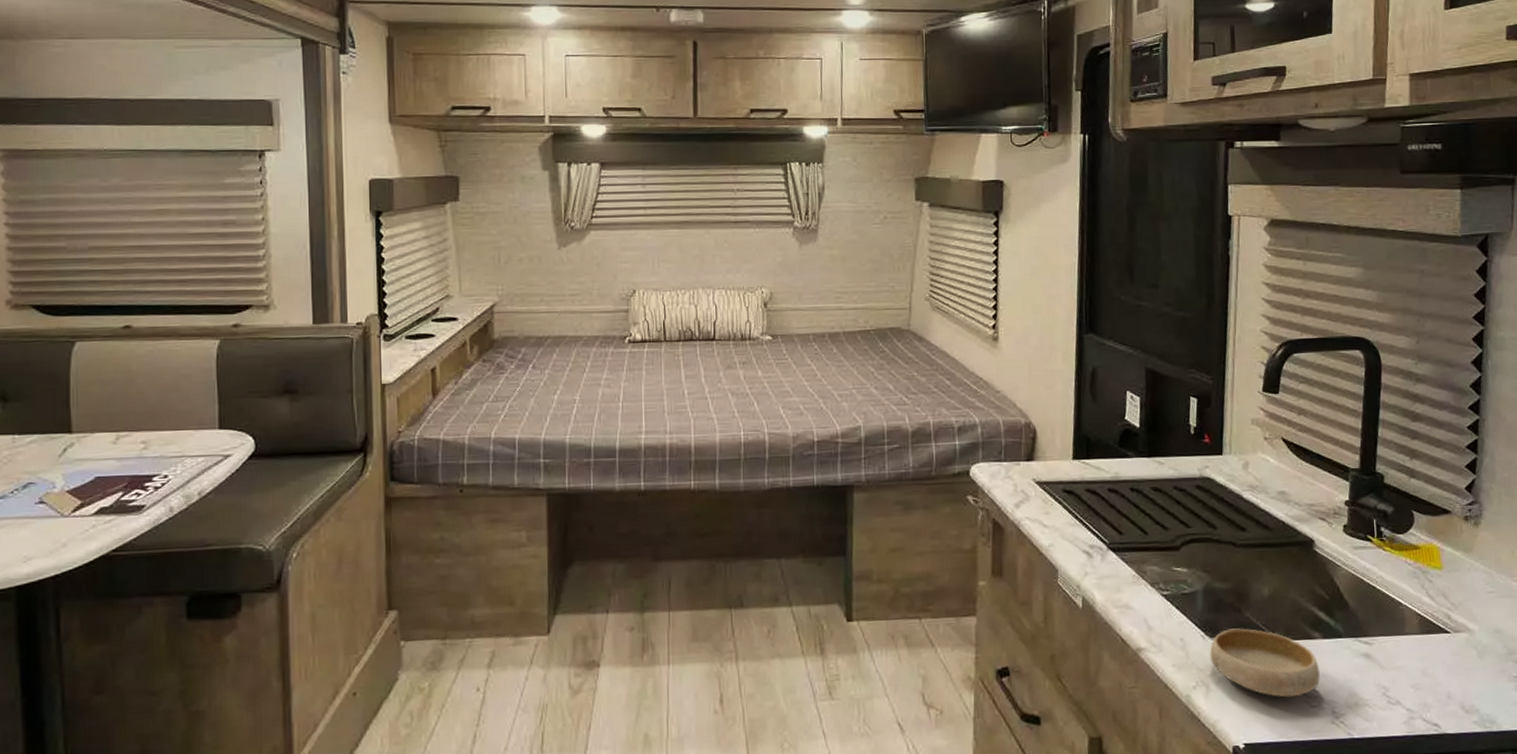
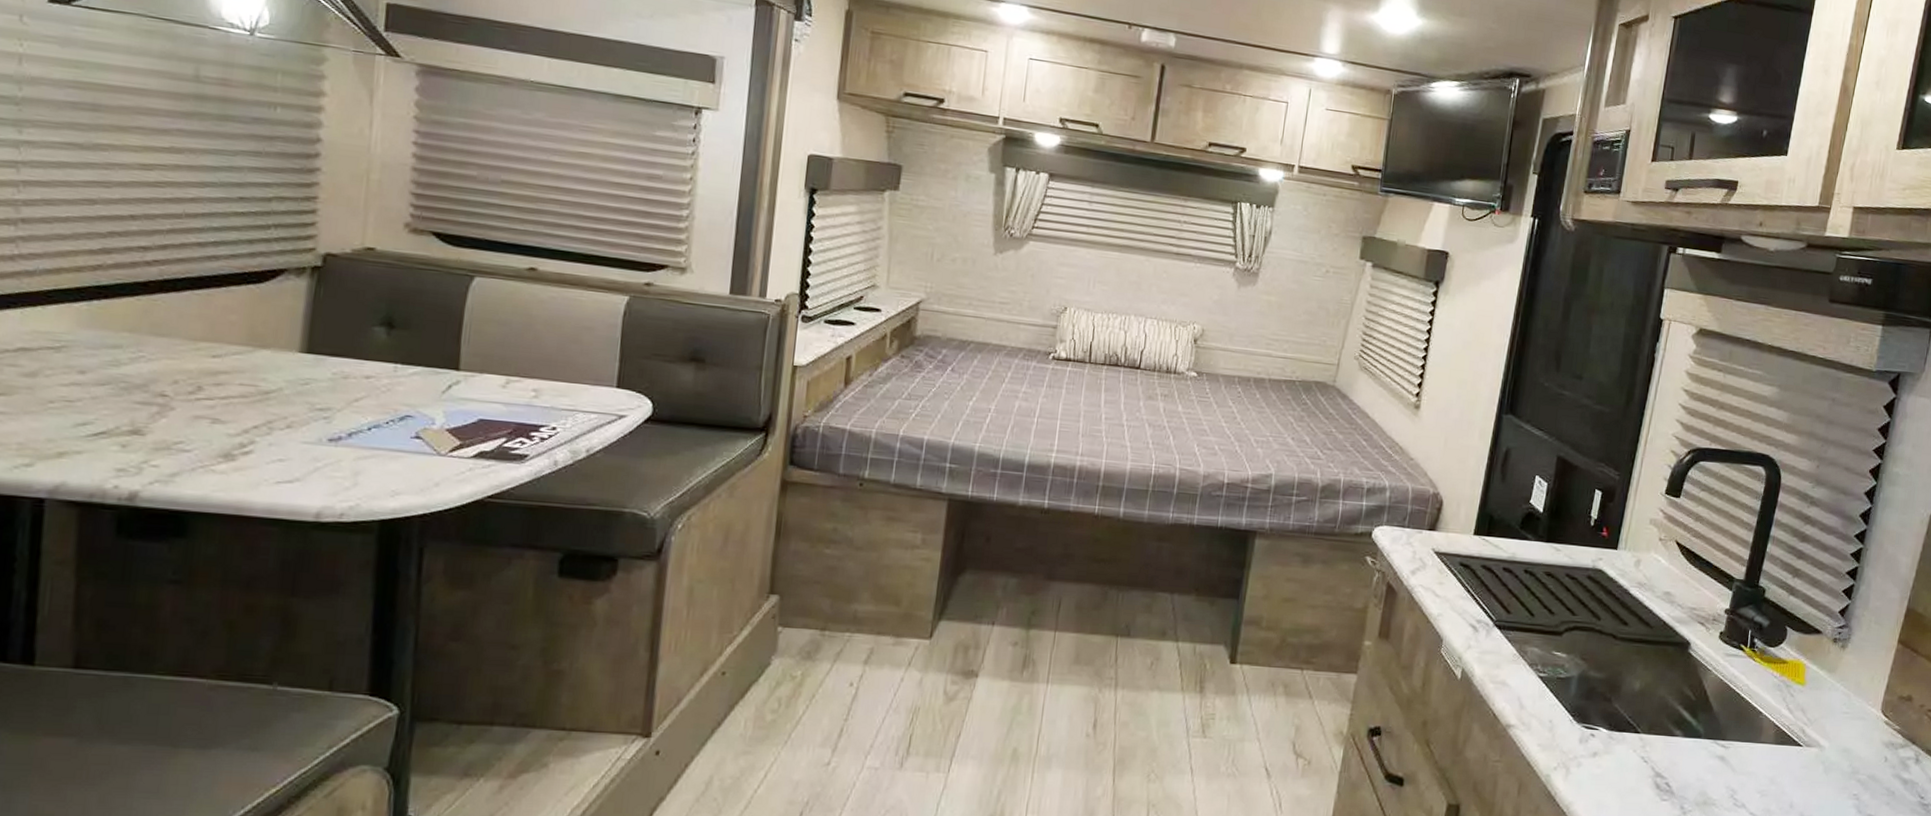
bowl: present [1210,628,1320,698] -> none [1574,717,1676,789]

